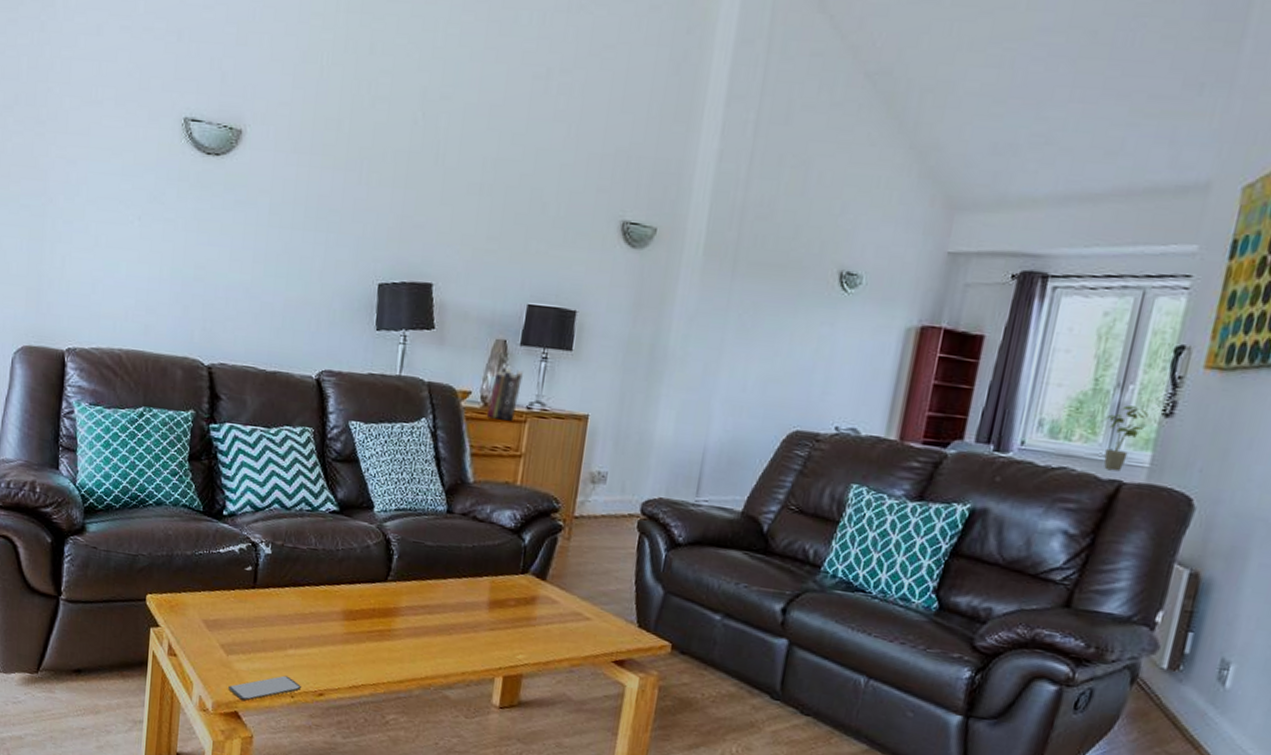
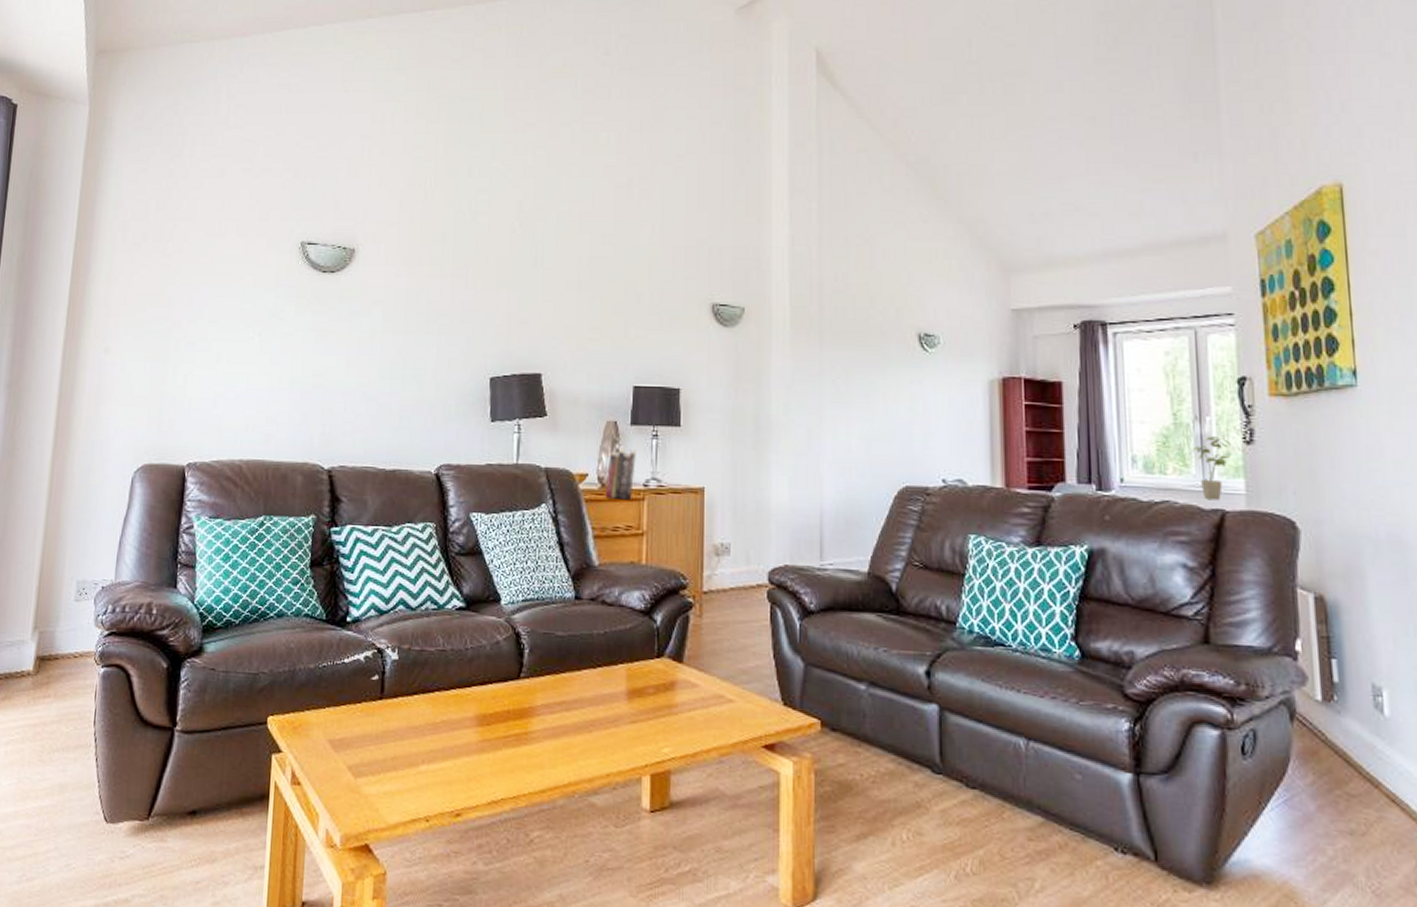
smartphone: present [228,675,301,701] -> none [357,796,436,830]

